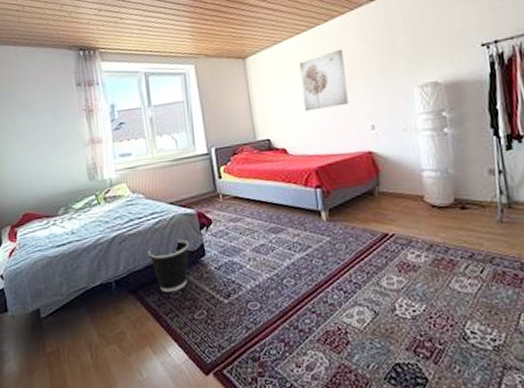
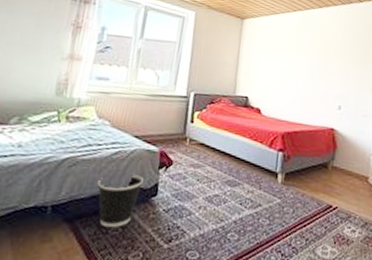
wall art: present [299,48,349,112] -> none [285,33,329,83]

